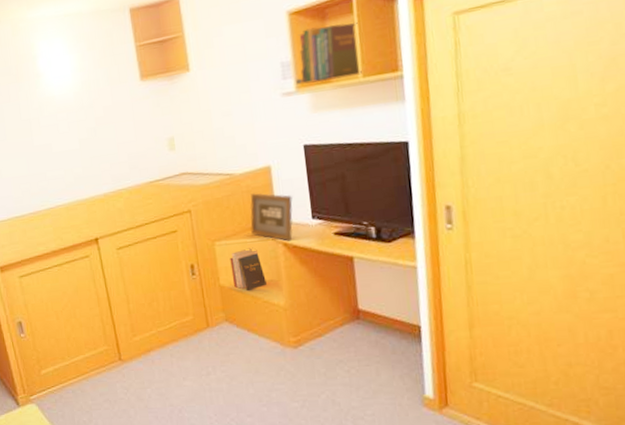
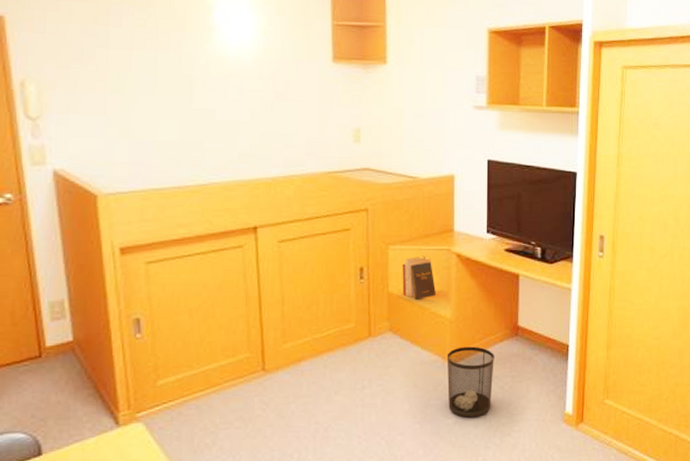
picture frame: present [250,192,293,241] -> none [427,200,471,253]
waste bin: none [285,331,339,401] -> present [446,346,494,418]
books: present [296,23,362,85] -> none [488,50,547,104]

